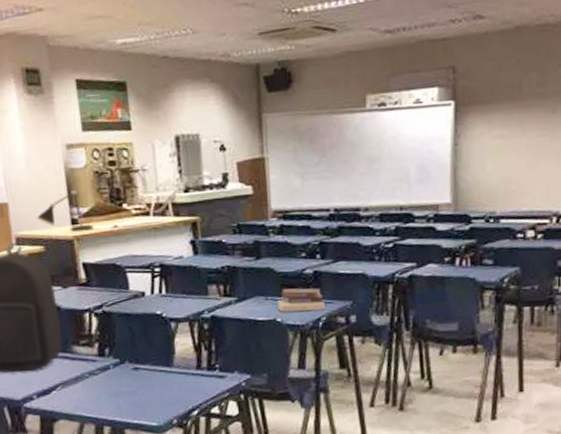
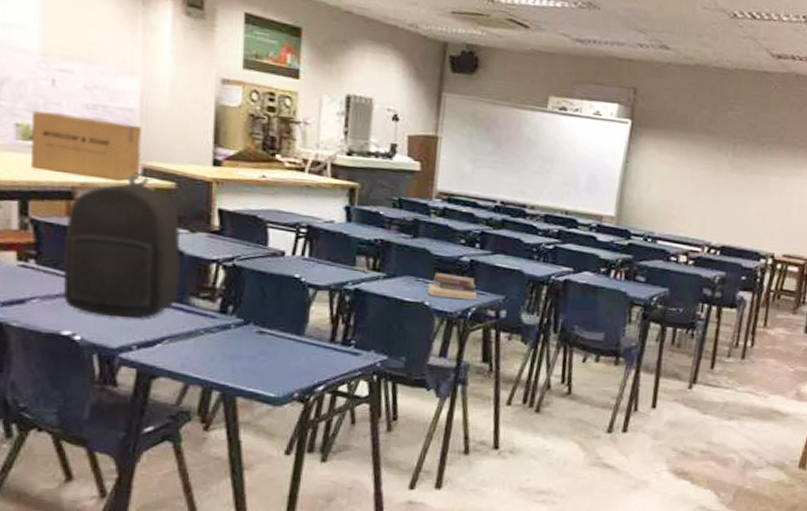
desk lamp: present [37,190,94,232] -> none [173,129,238,176]

